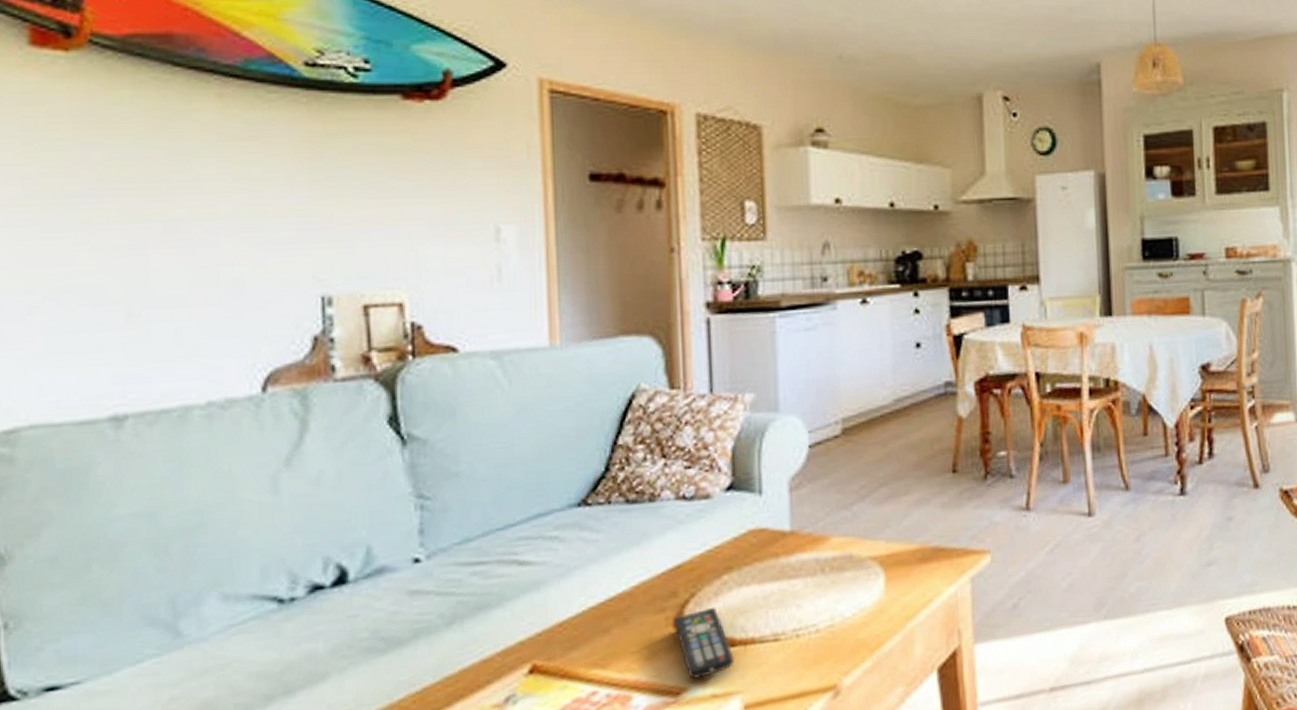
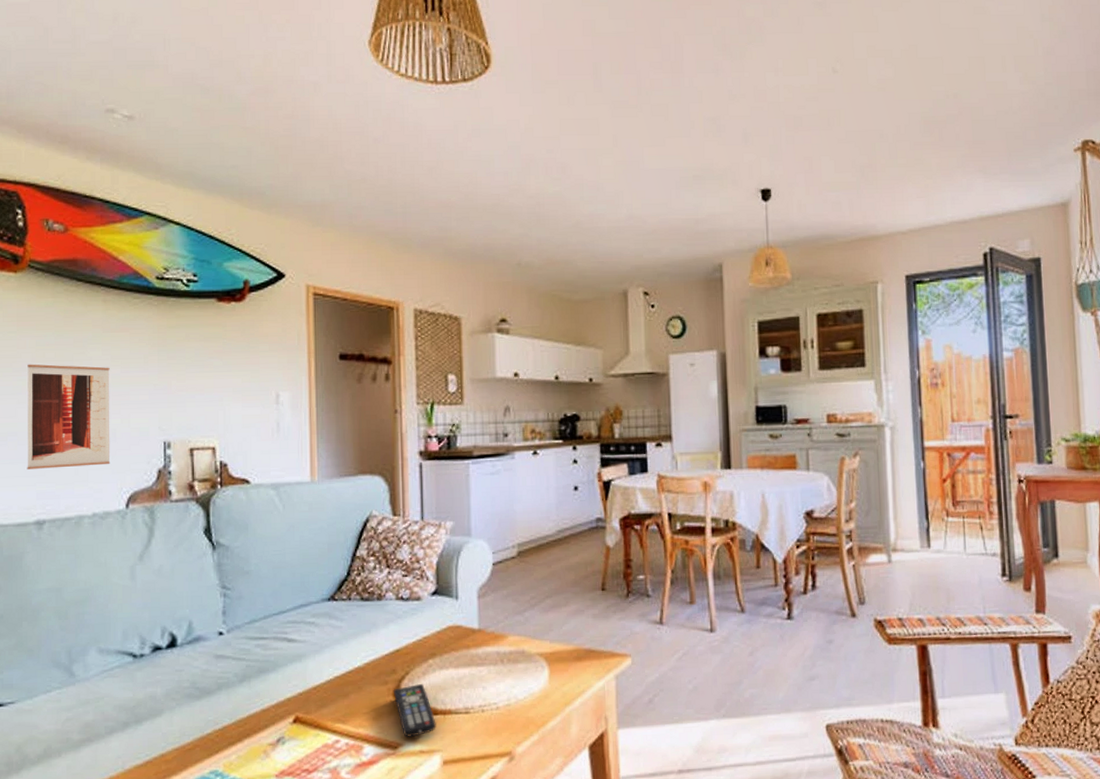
wall art: none [91,186,235,341] -> present [27,364,111,469]

